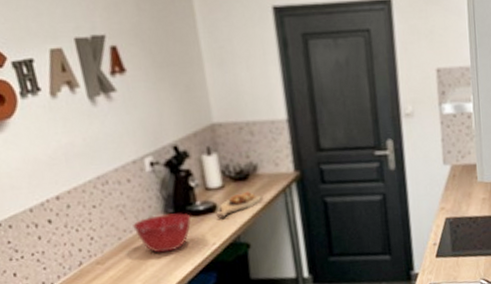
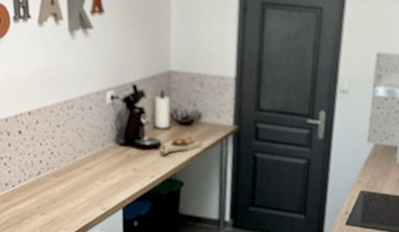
mixing bowl: present [133,213,192,253] -> none [88,142,138,177]

